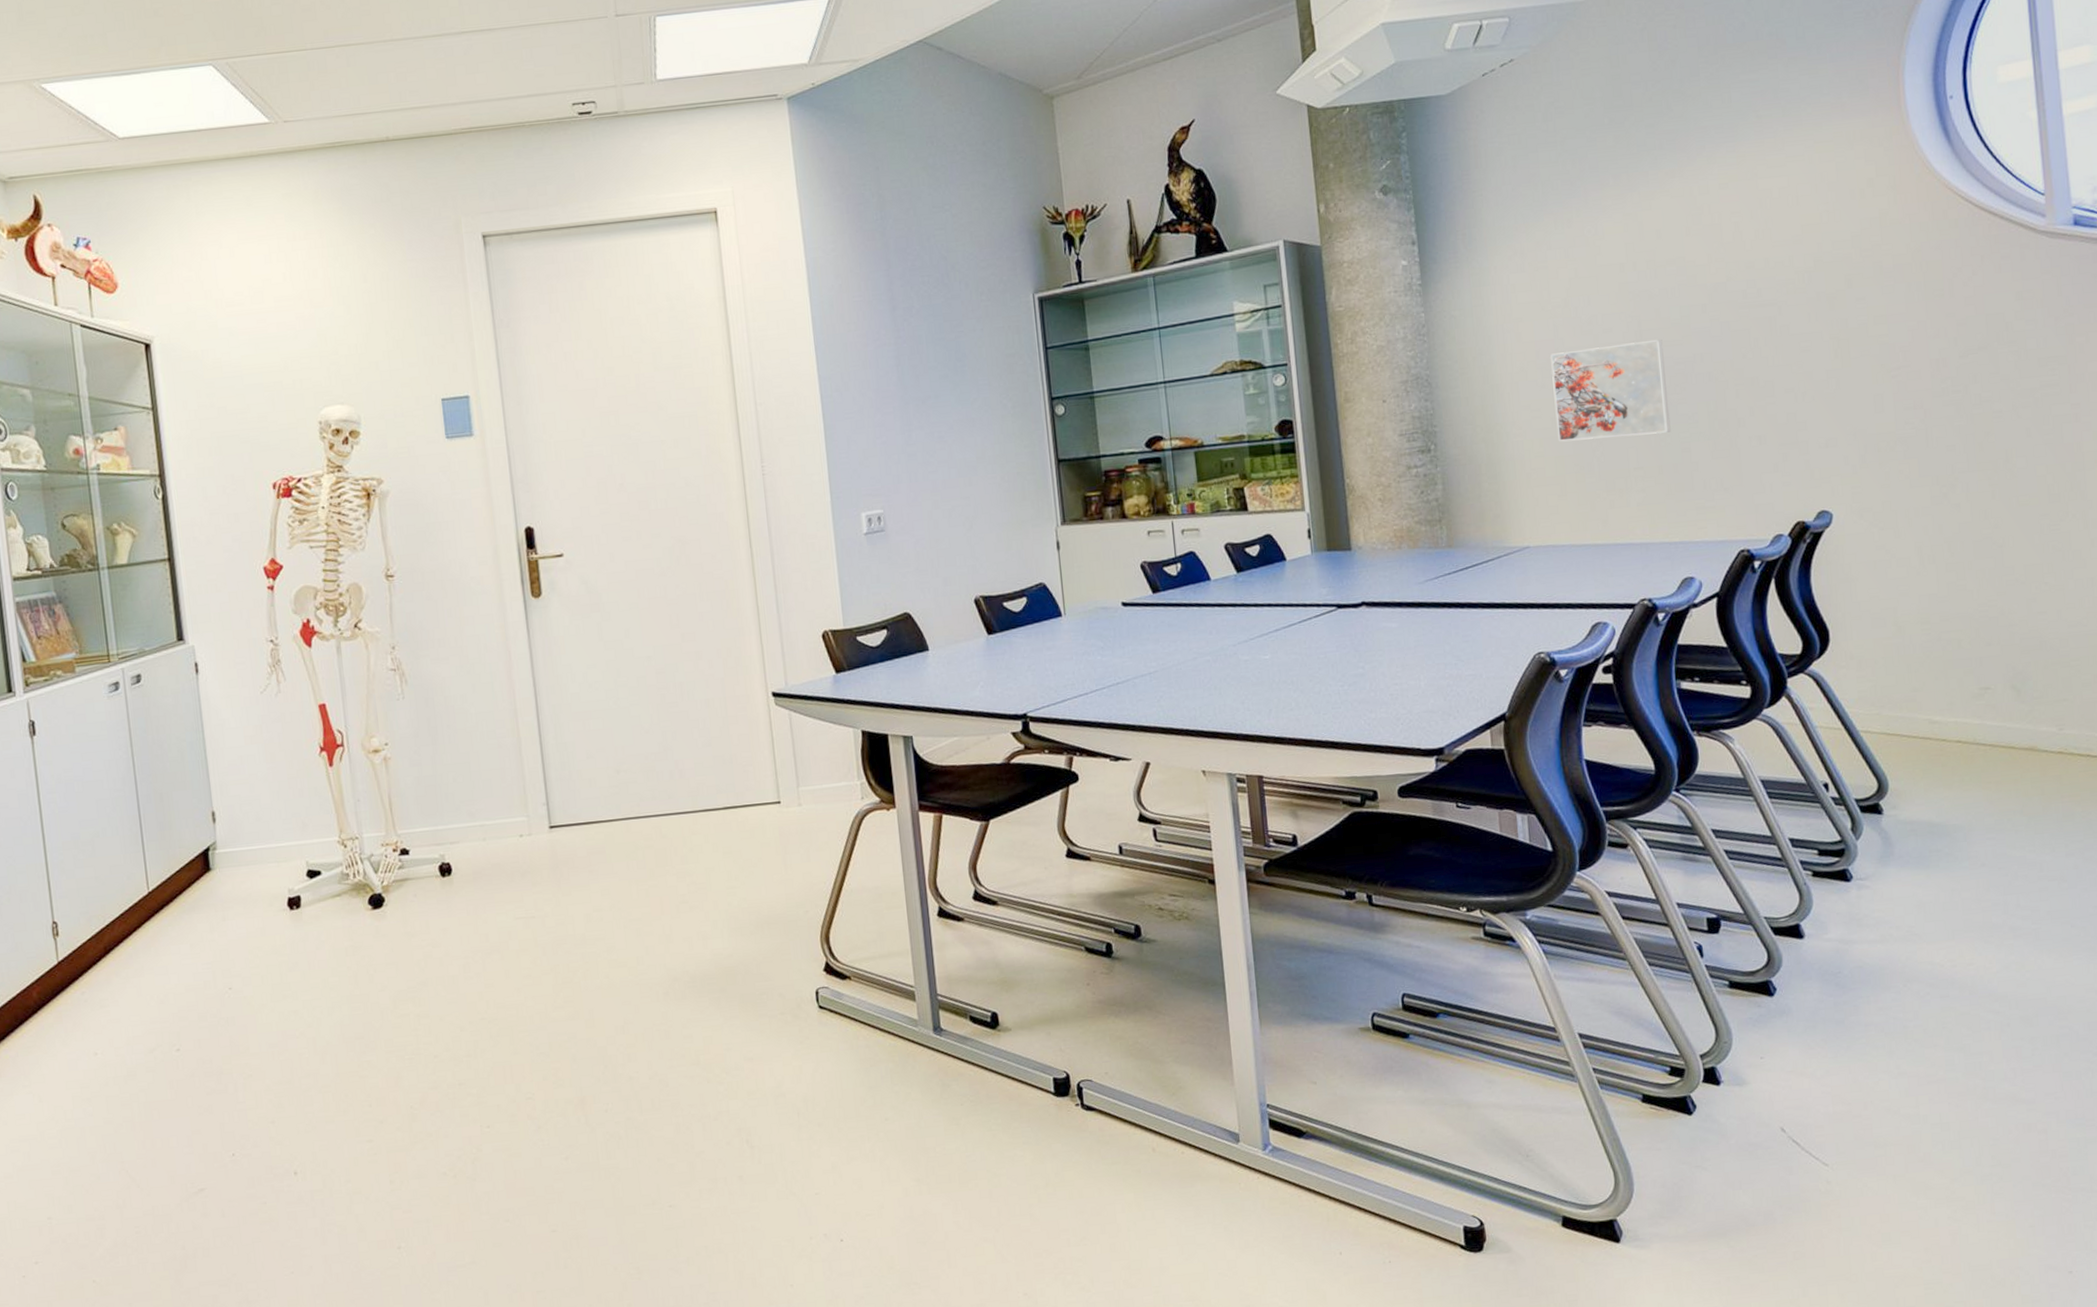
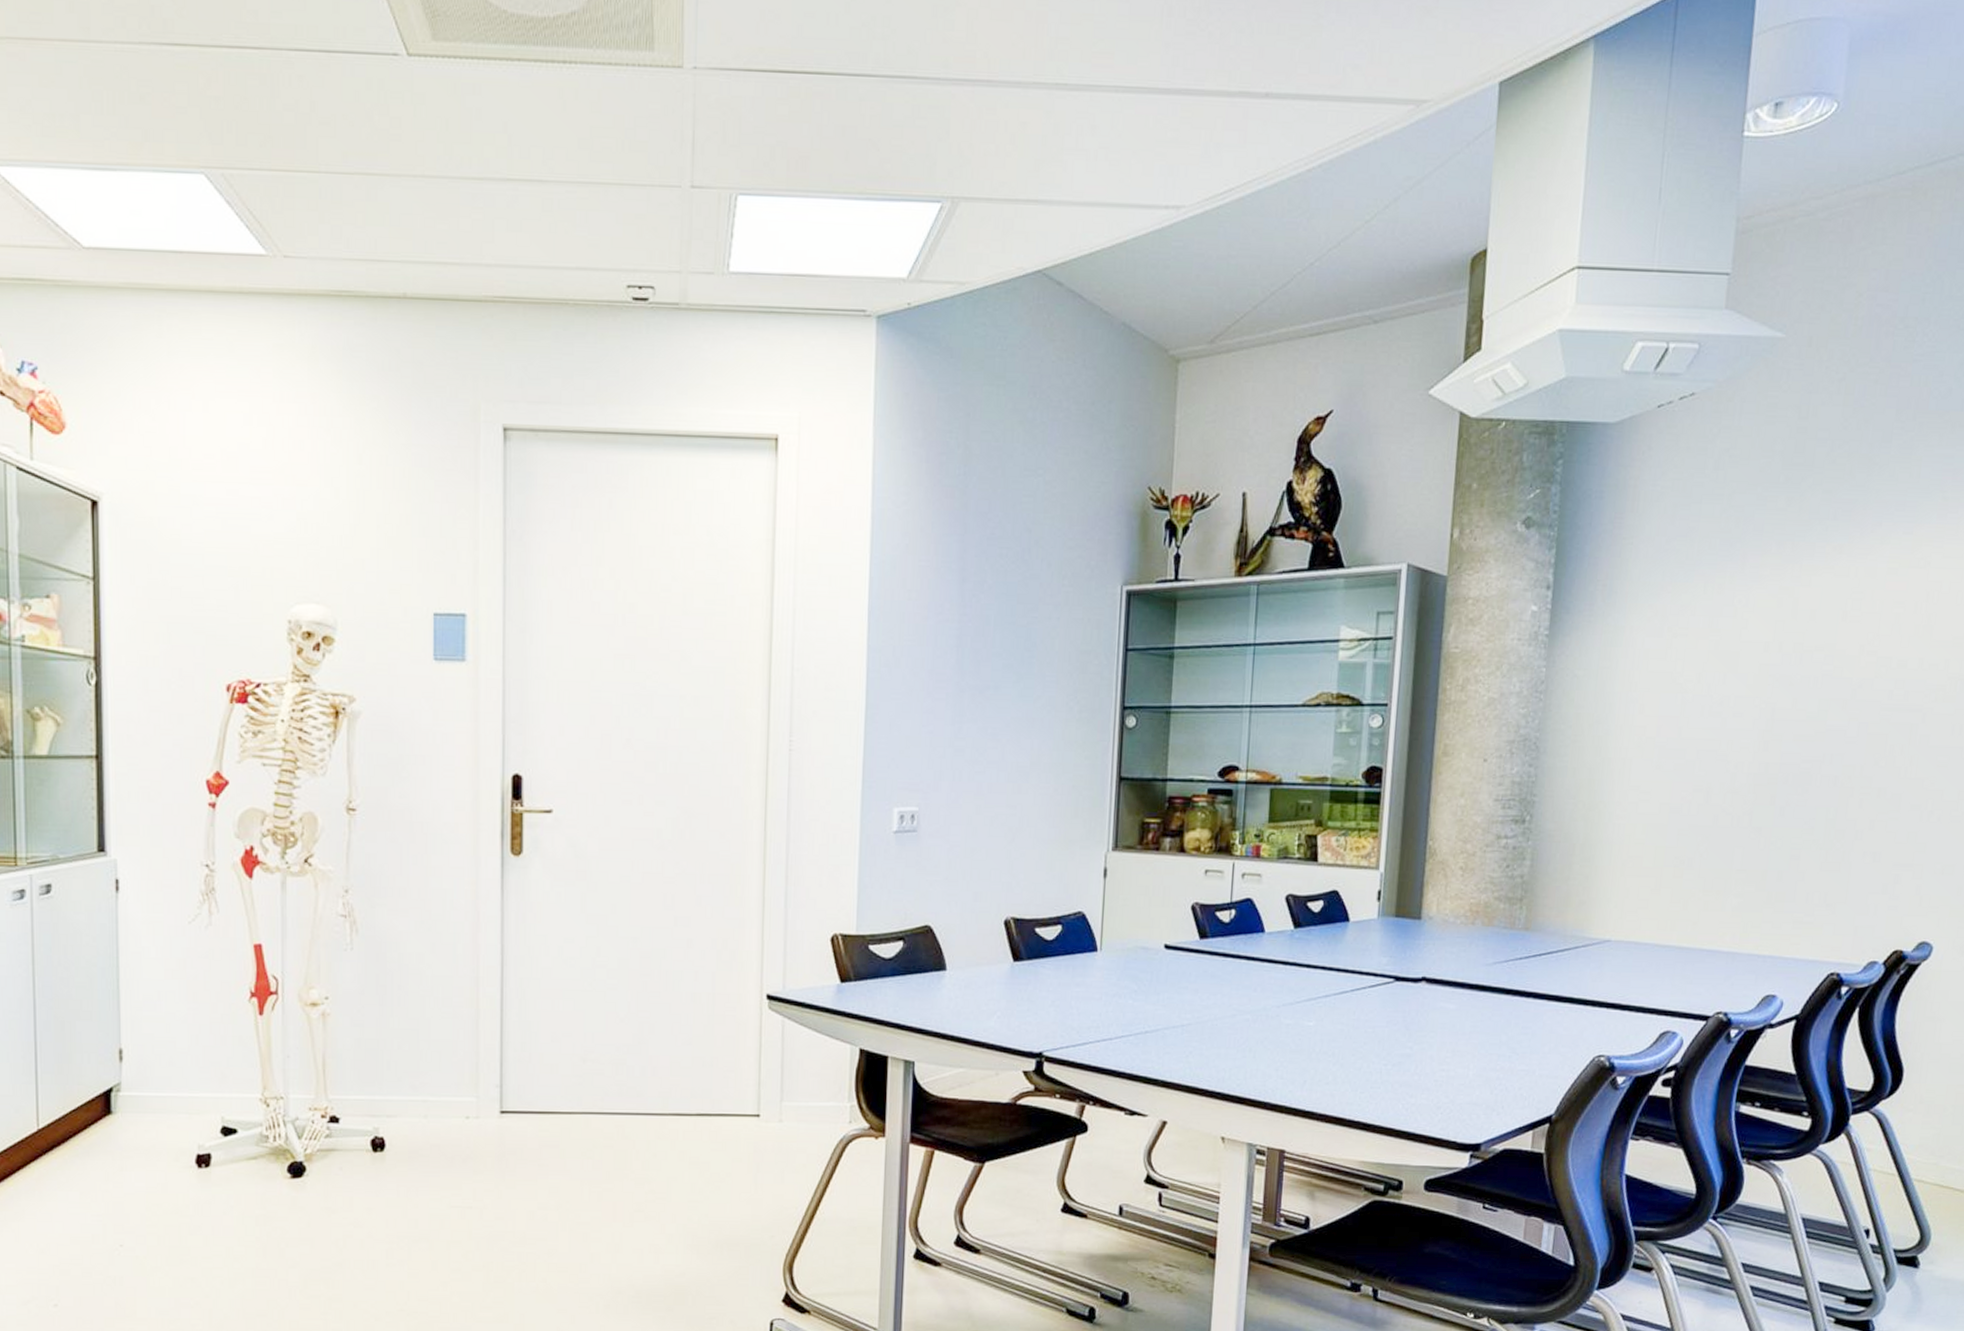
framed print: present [1550,339,1671,442] -> none [1663,731,1794,836]

